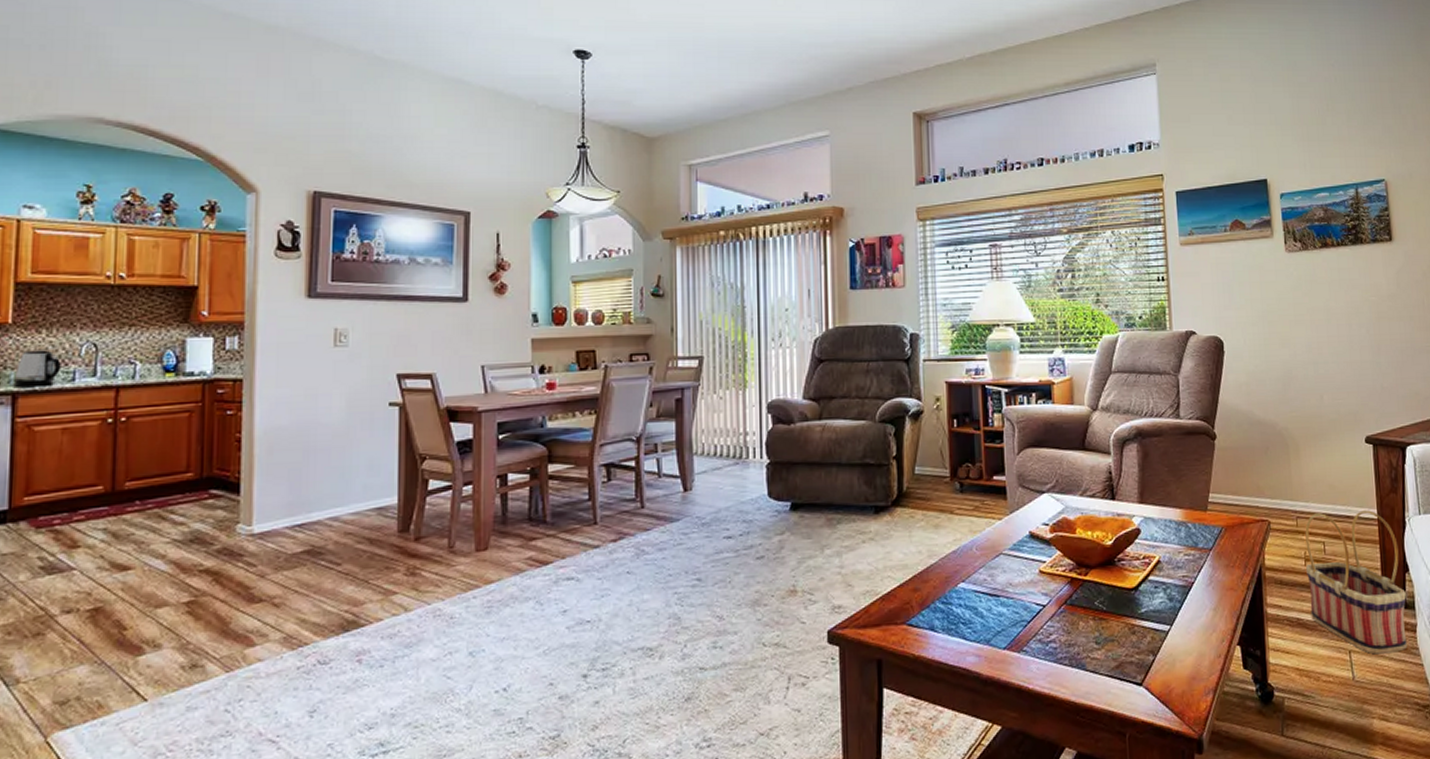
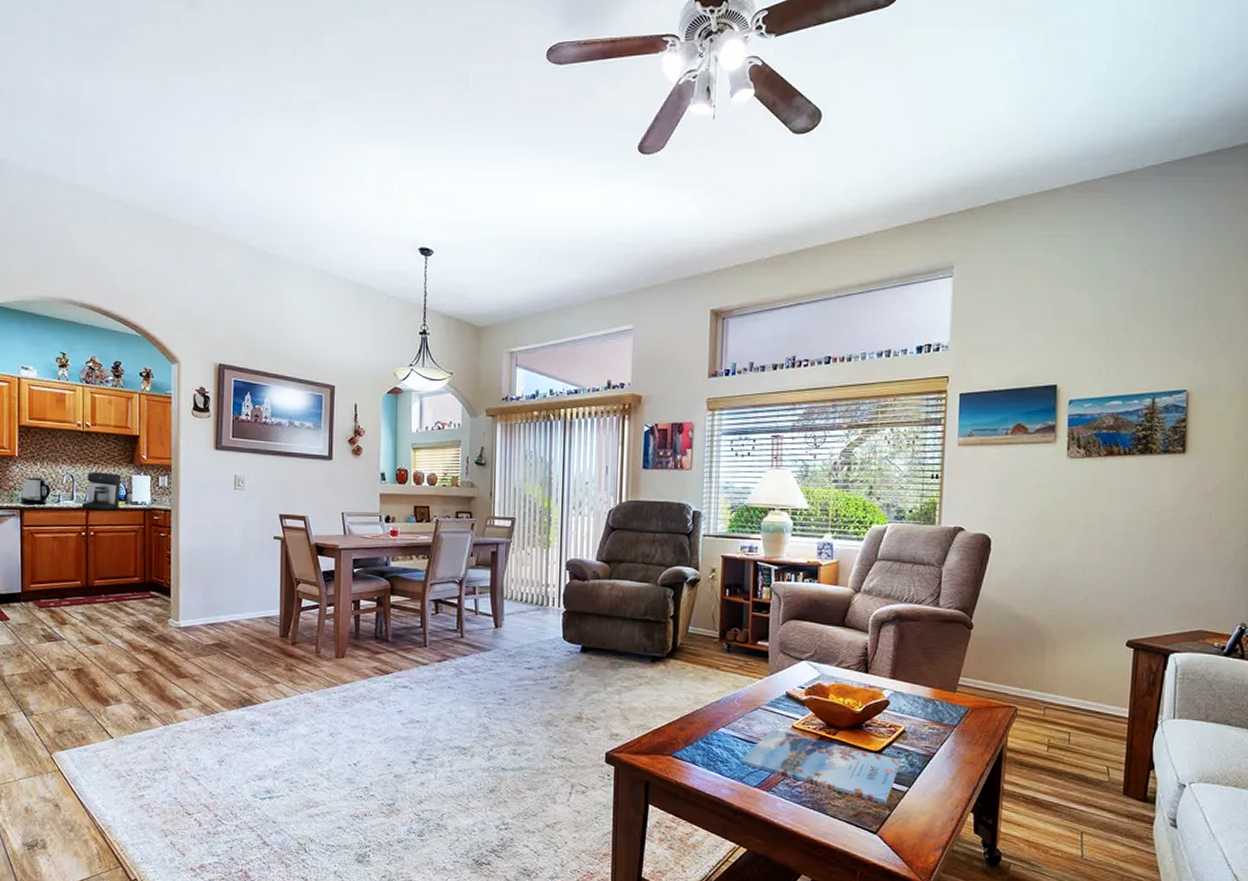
coffee maker: none [109,336,171,388] -> present [82,472,122,511]
magazine: none [984,577,1160,649] -> present [740,729,901,804]
basket: present [1305,510,1407,655] -> none [1047,706,1148,840]

